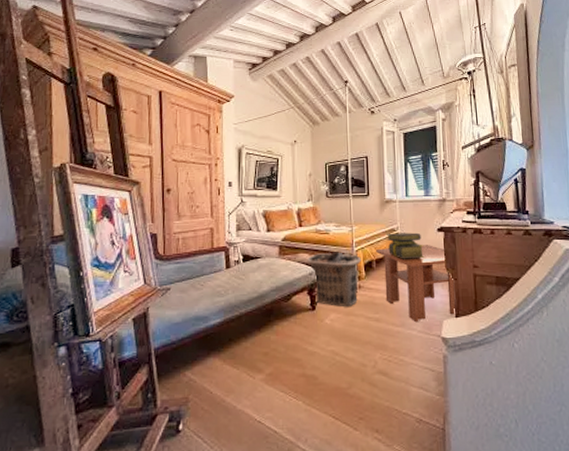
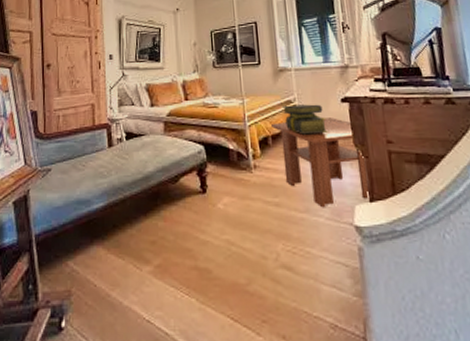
clothes hamper: present [306,250,362,306] -> none [194,126,256,189]

